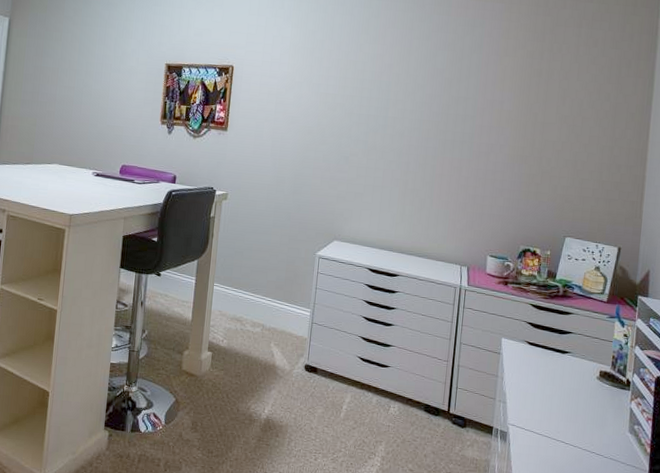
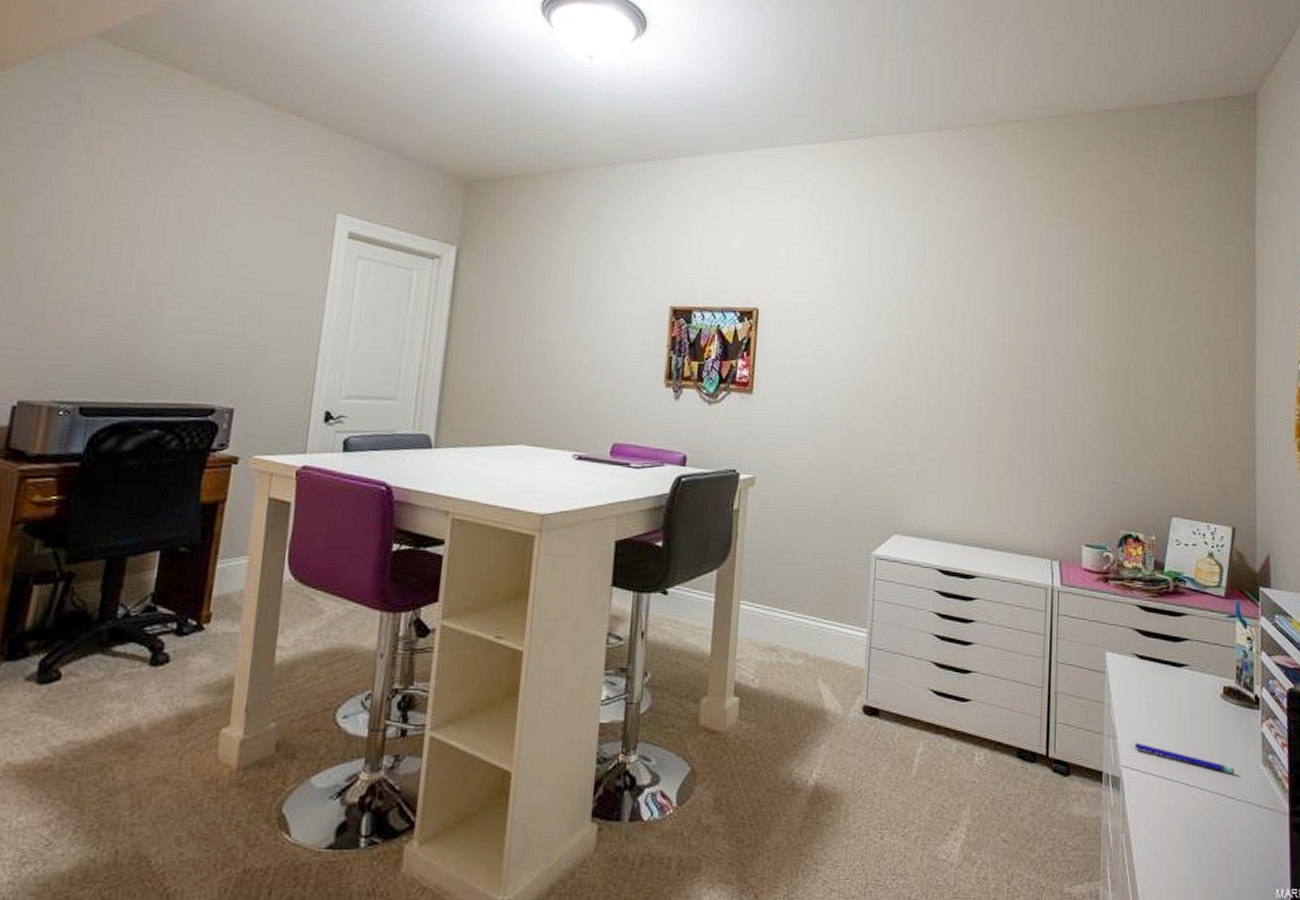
pen: none [521,407,605,437] -> present [1135,742,1235,773]

